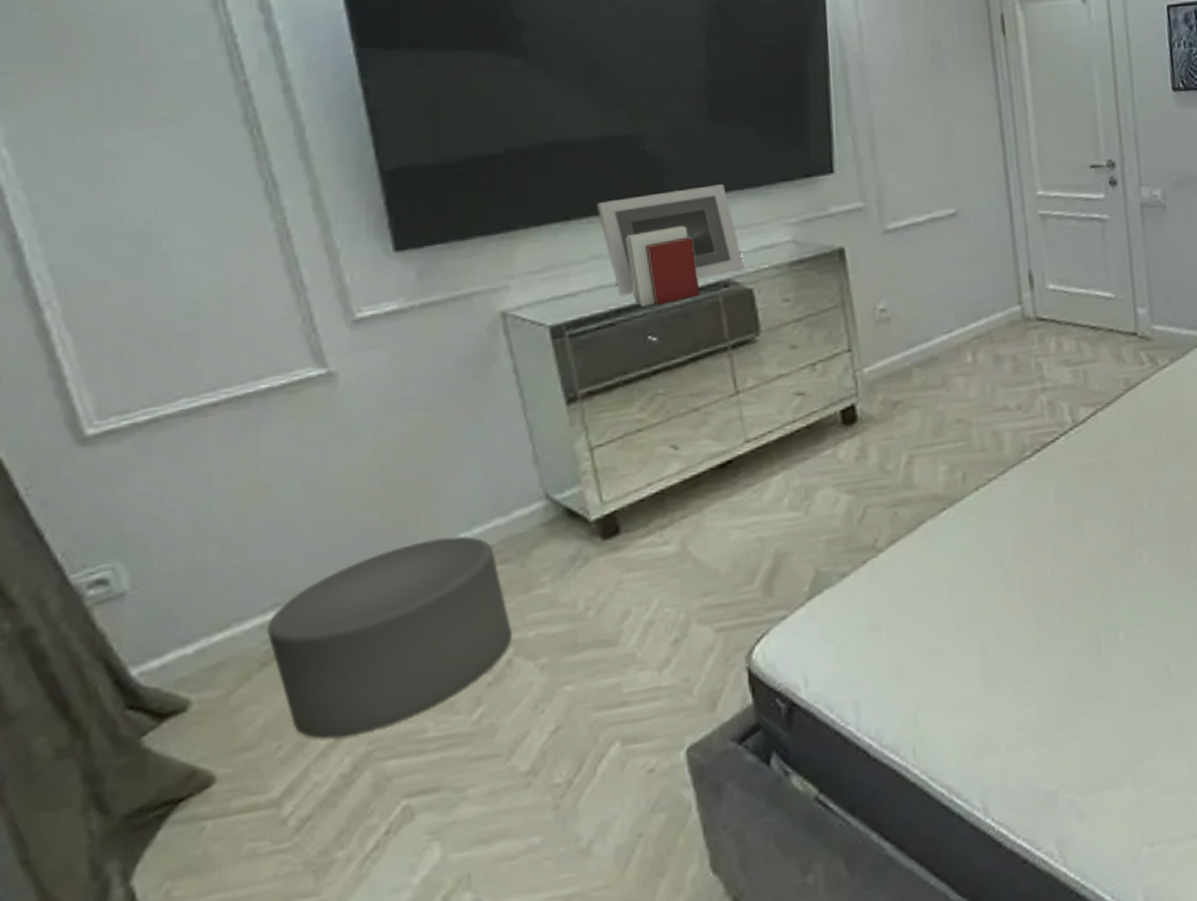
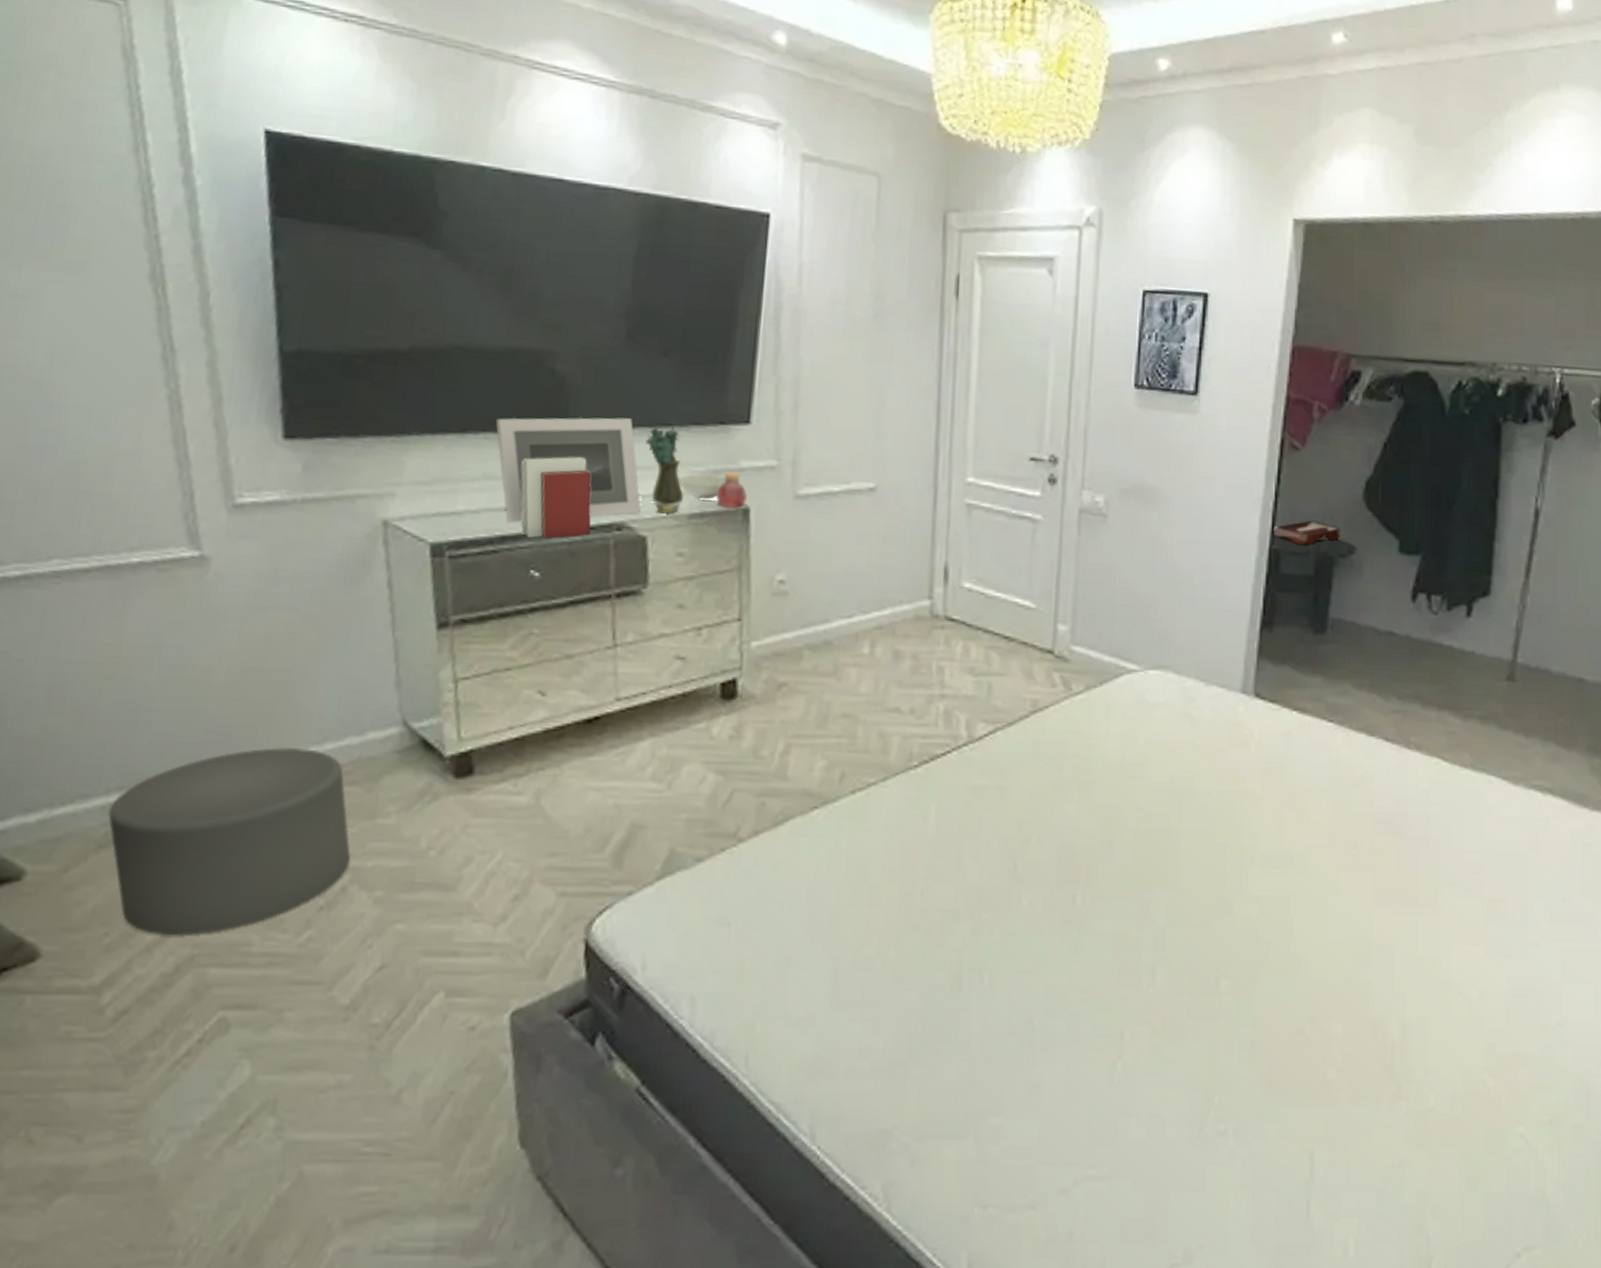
vase: none [740,186,783,266] -> present [646,424,685,514]
bowl: none [775,223,819,248] -> present [678,474,726,500]
potion bottle: none [811,218,840,253] -> present [715,472,747,510]

